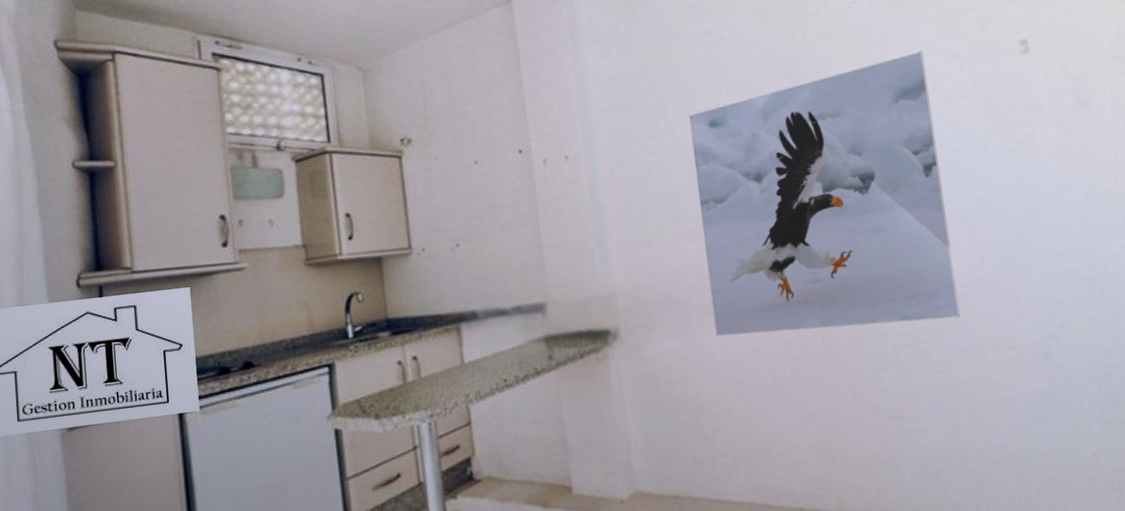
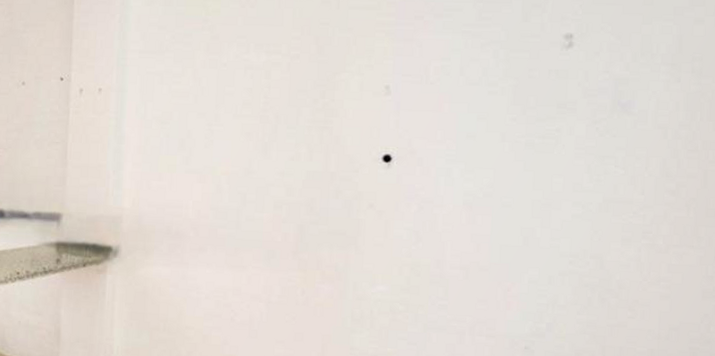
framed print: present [688,50,961,337] -> none [204,32,457,297]

